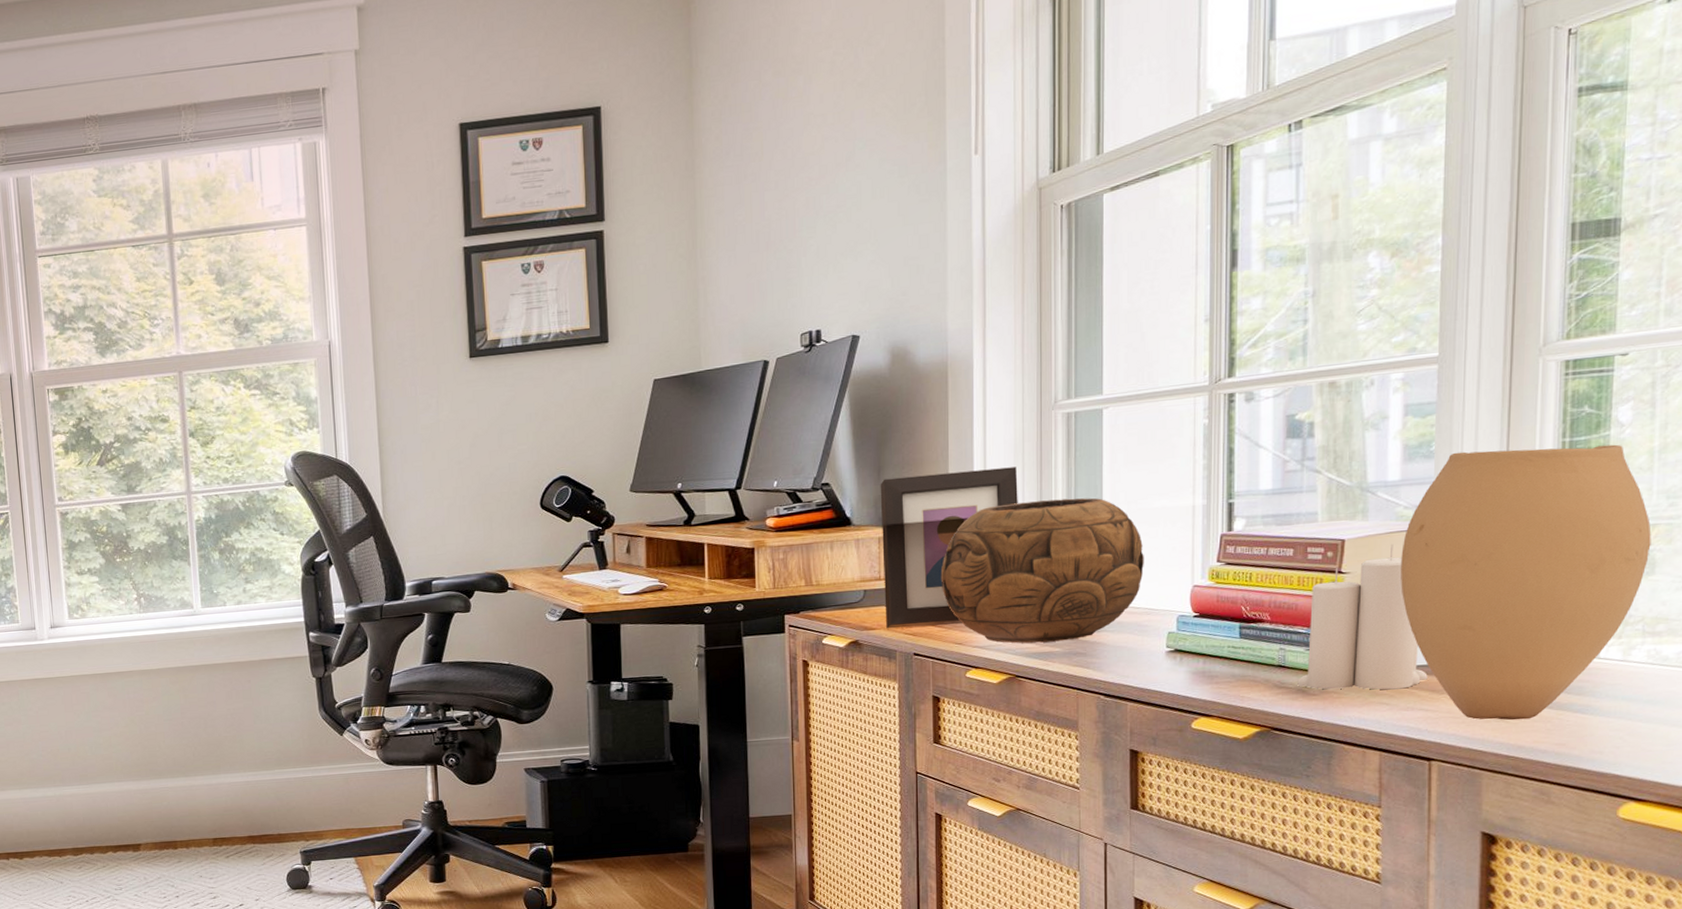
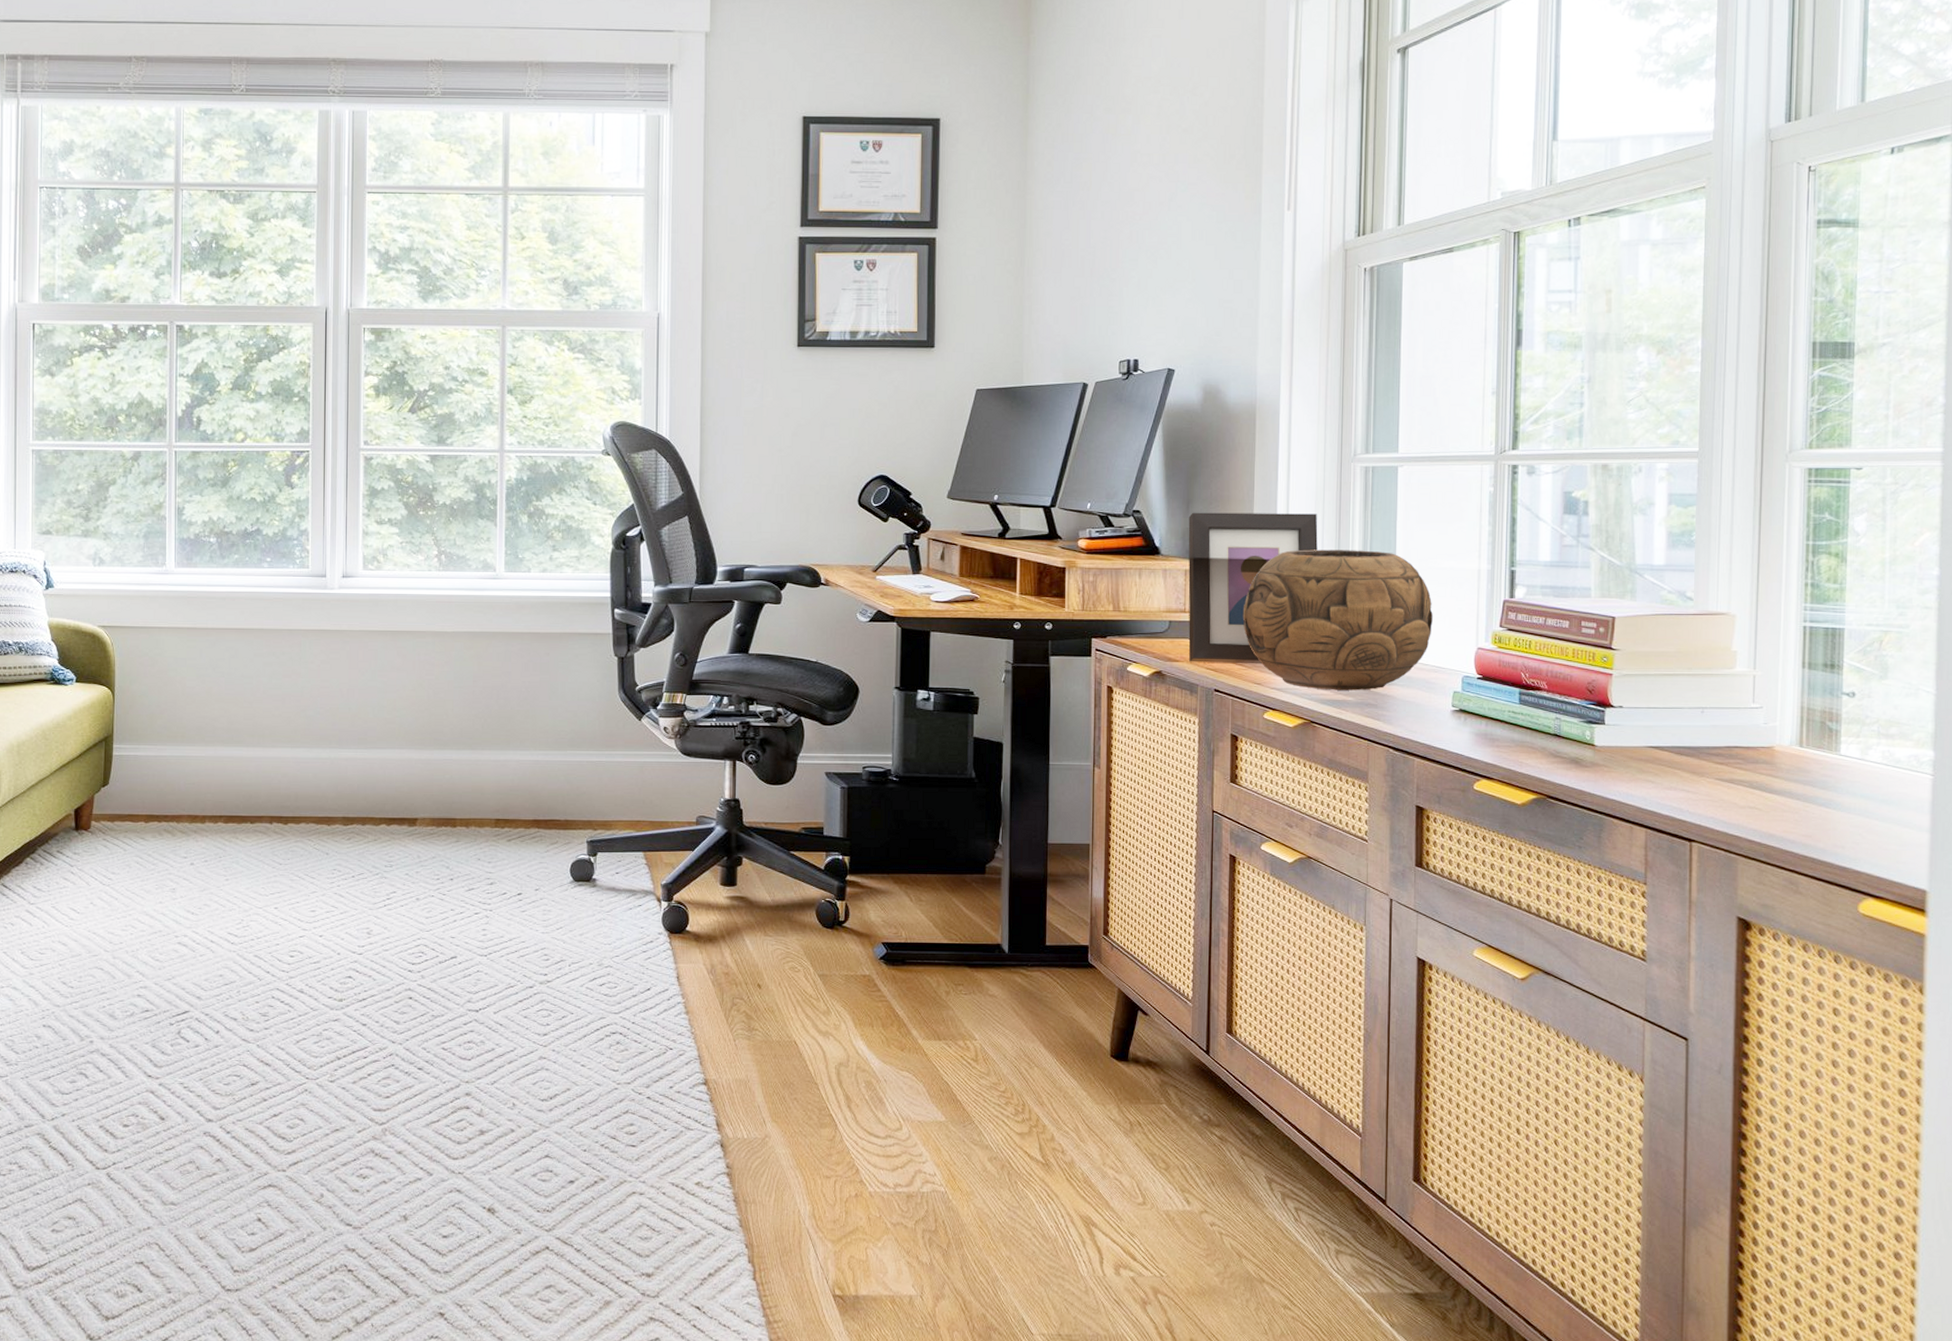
candle: present [1297,543,1428,690] -> none [1571,625,1689,768]
vase: present [1401,444,1652,721] -> none [1665,544,1884,809]

